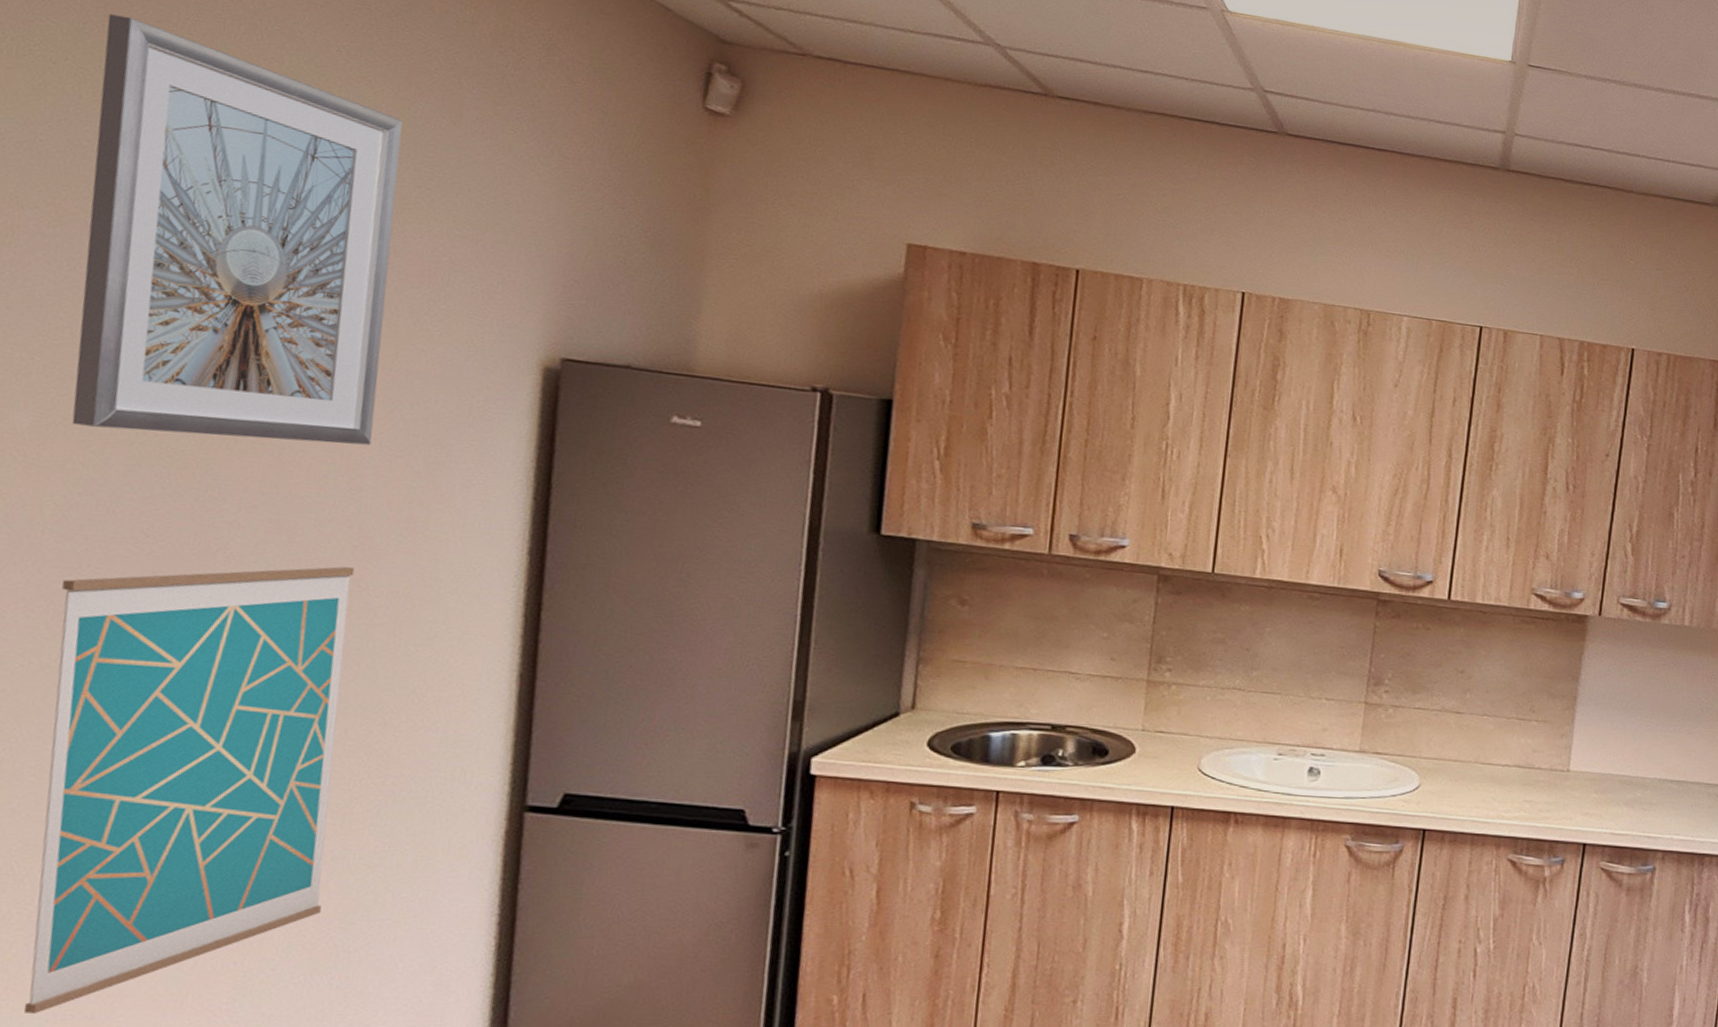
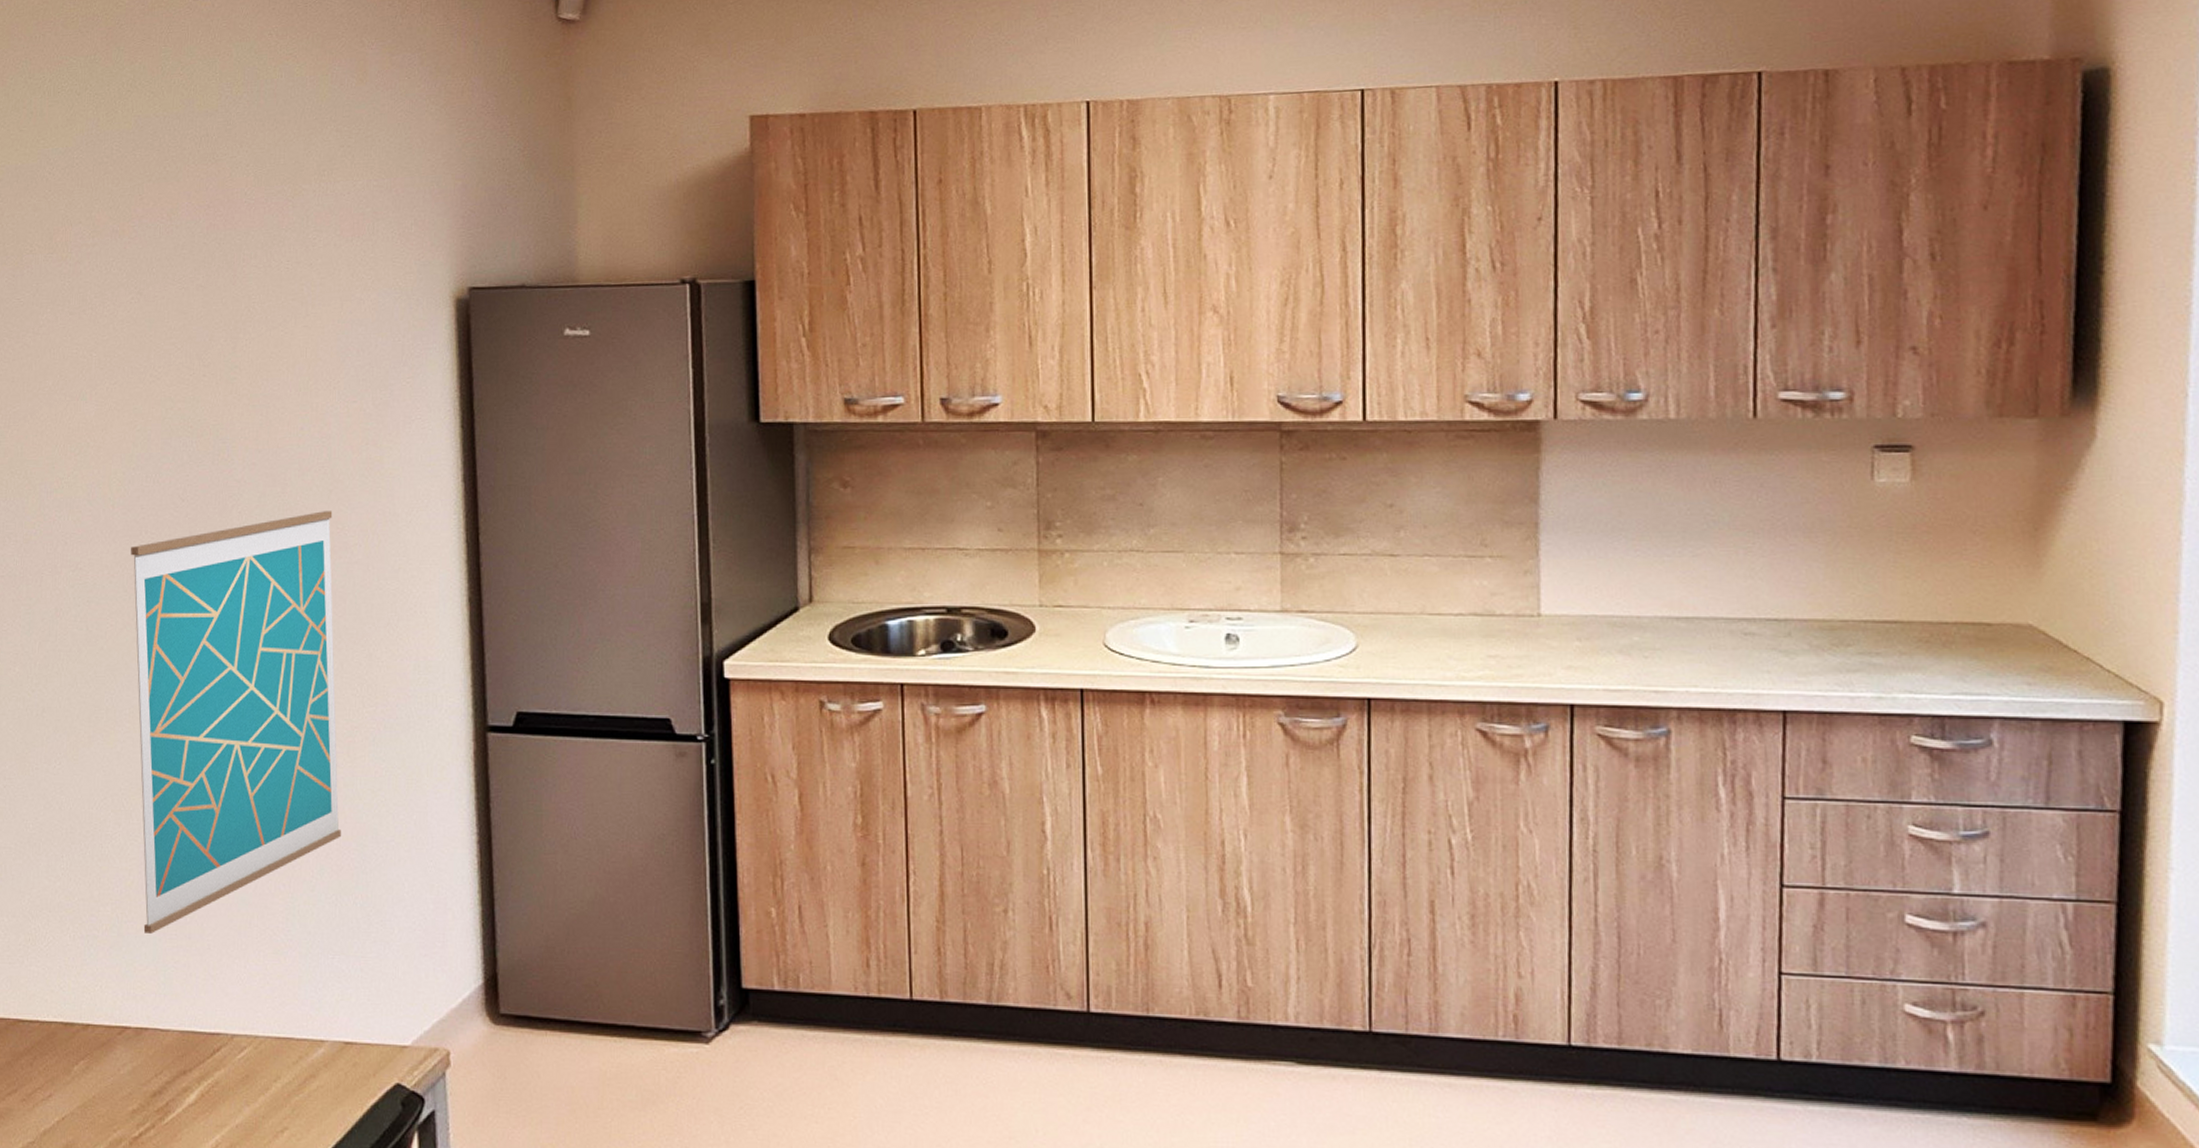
picture frame: present [71,14,403,445] -> none [109,41,332,409]

